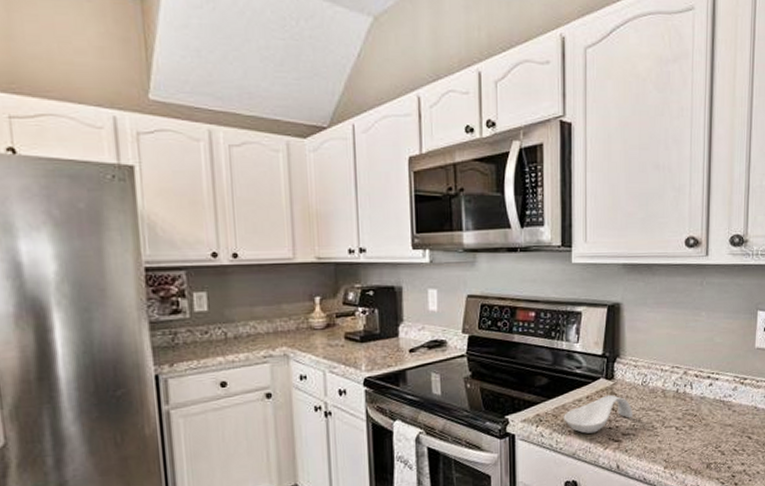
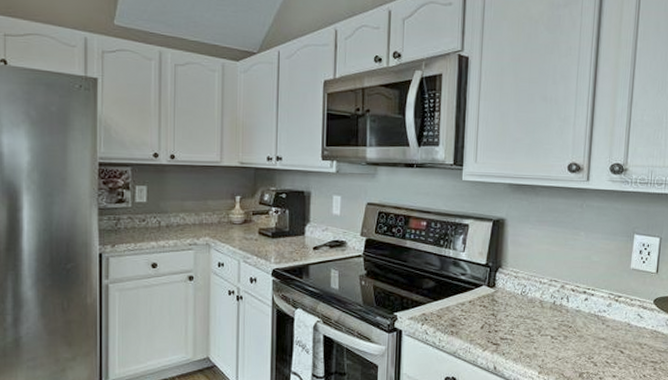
spoon rest: present [564,395,632,434] -> none [447,302,511,335]

